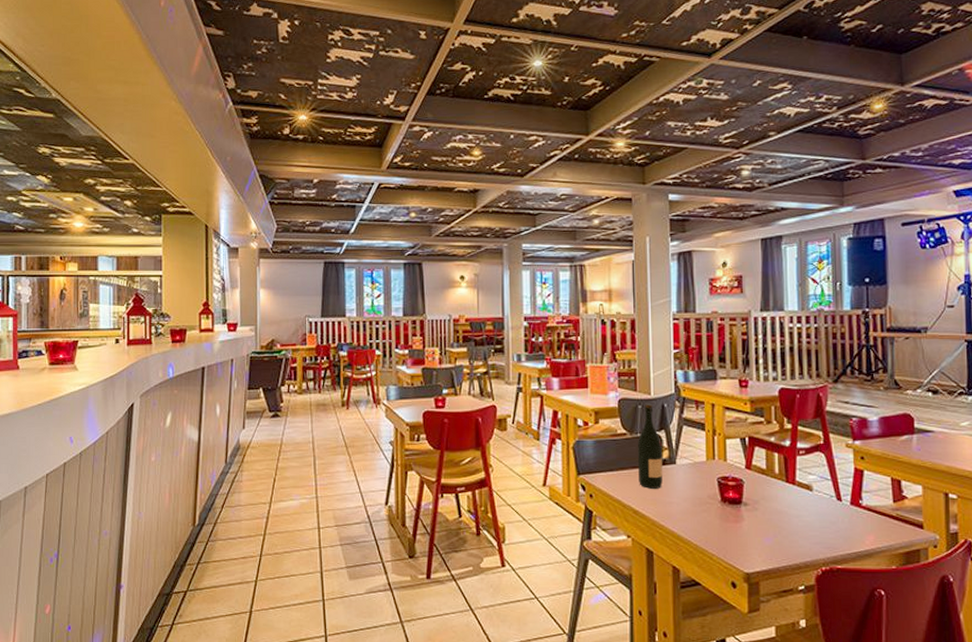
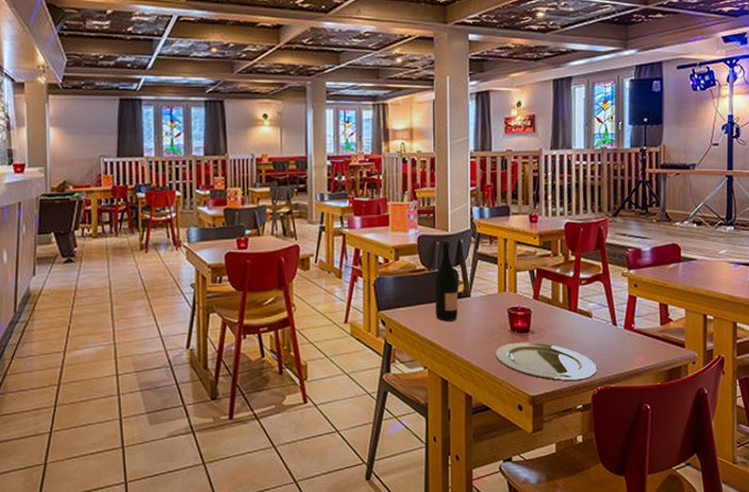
plate: none [704,514,821,558] -> present [495,342,597,381]

